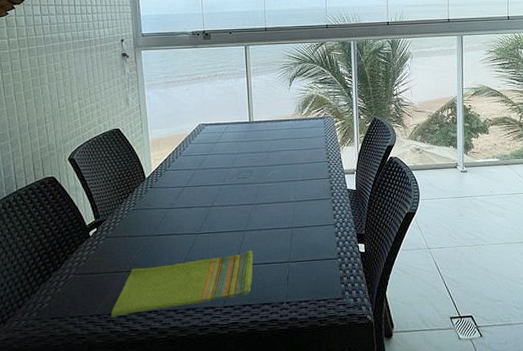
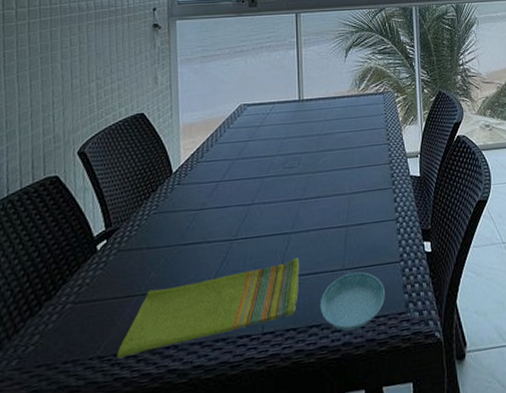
saucer: none [270,264,325,309] -> present [320,271,385,331]

